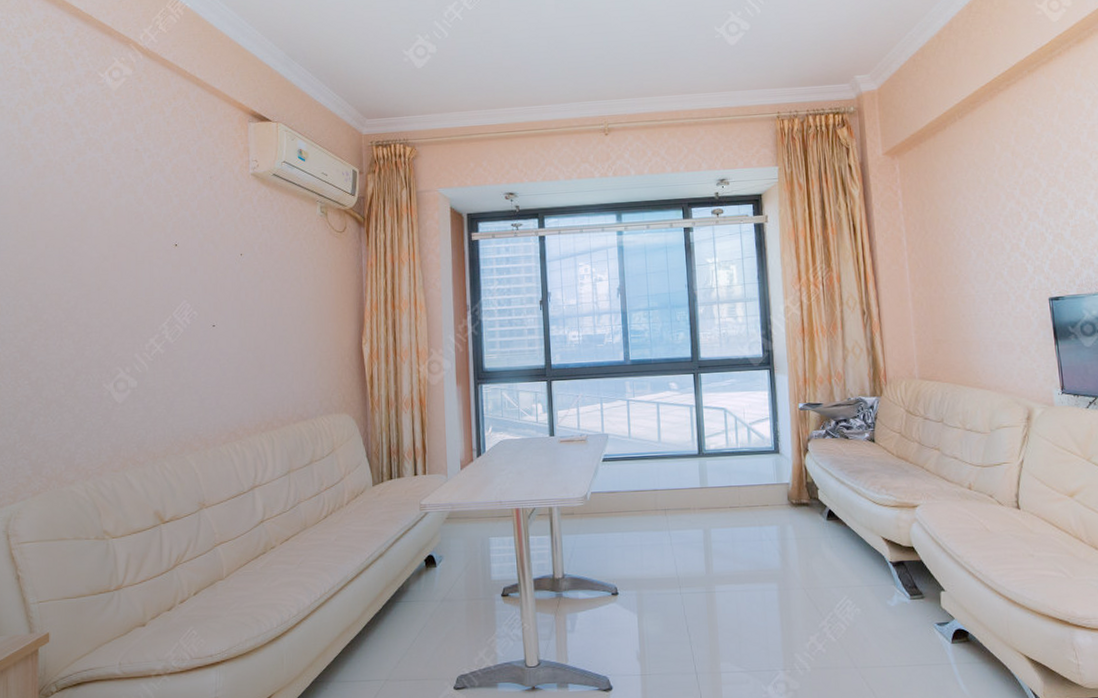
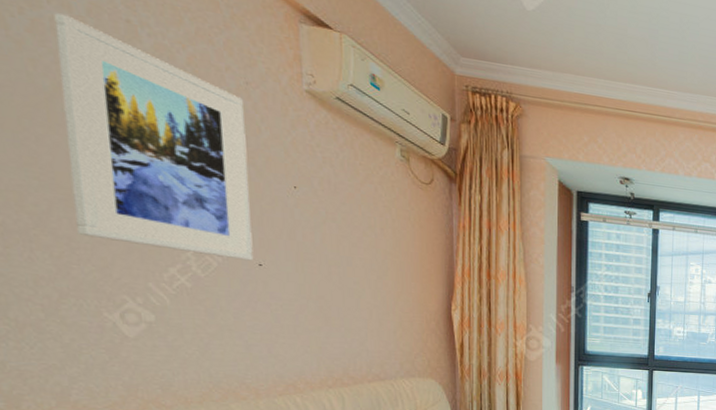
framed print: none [91,155,209,324] -> present [54,13,254,261]

